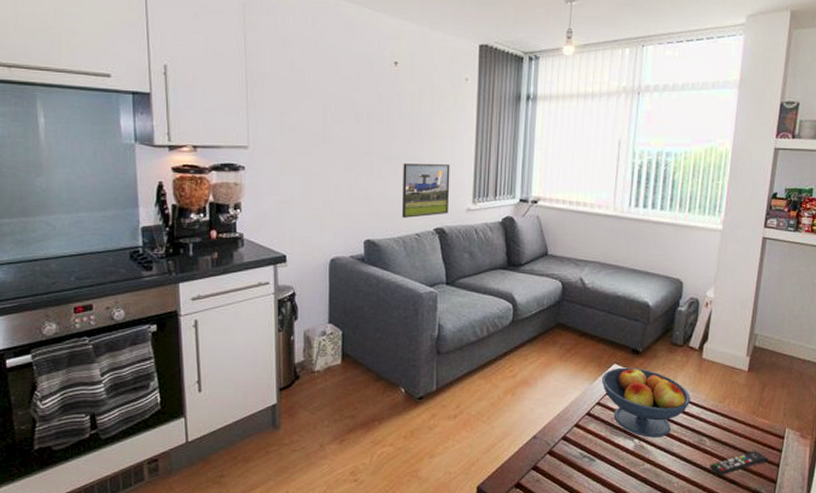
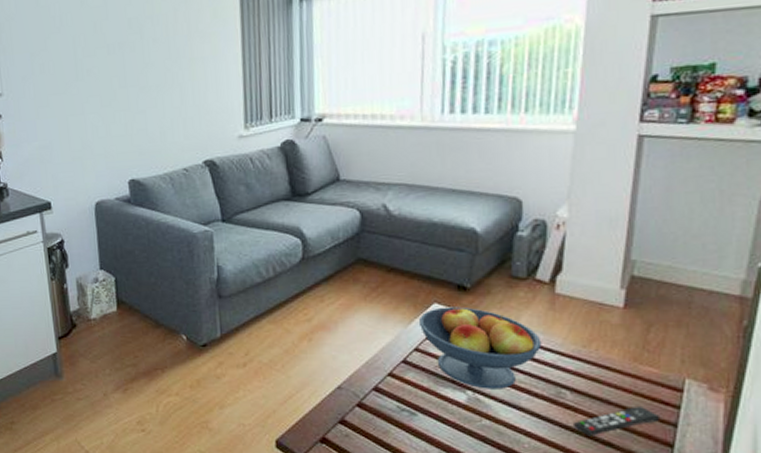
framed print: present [402,163,450,218] -> none [162,88,218,152]

